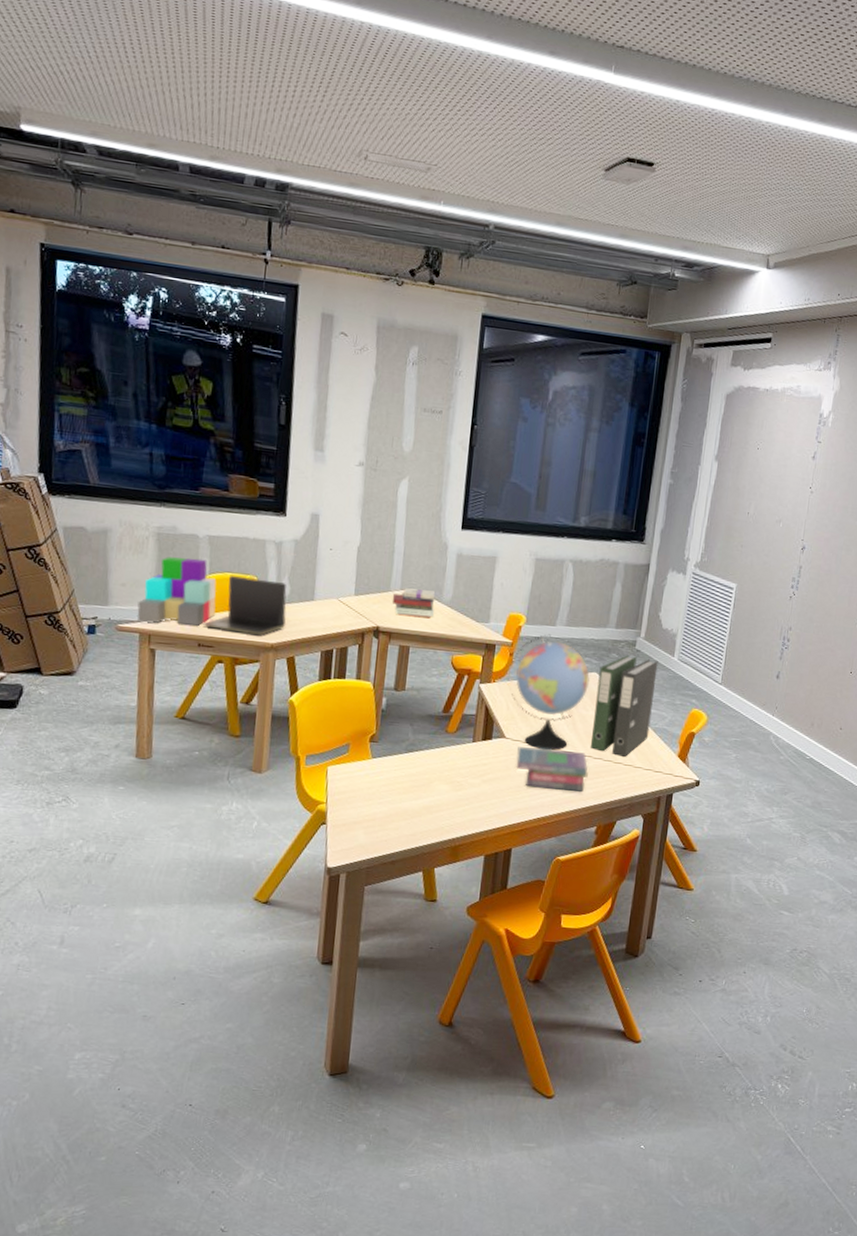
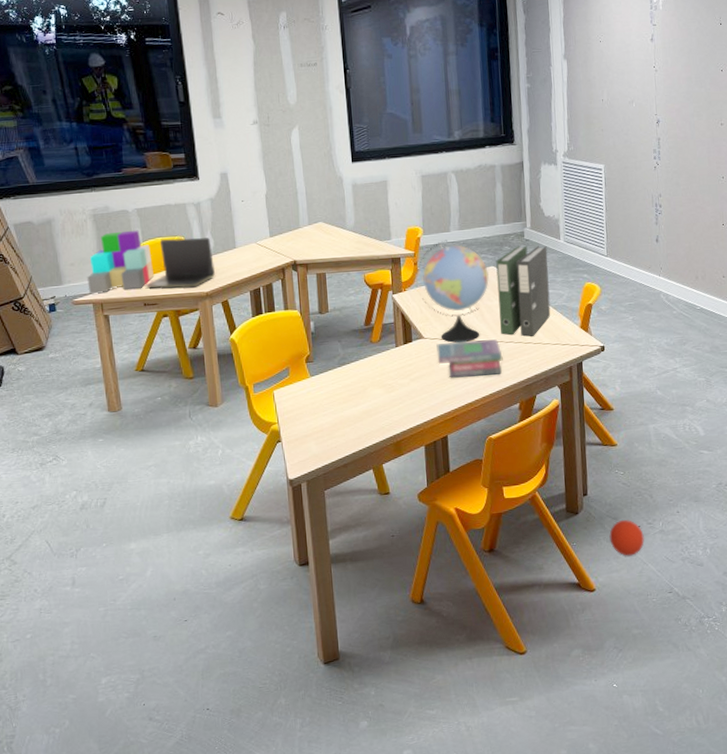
books: present [392,588,435,619] -> none [302,221,341,247]
ball: none [666,971,705,1011] -> present [609,520,645,556]

